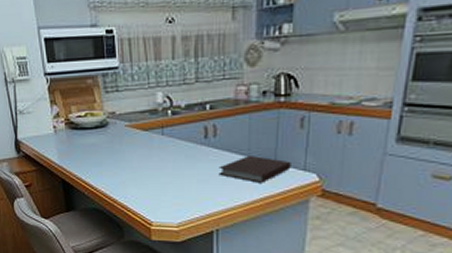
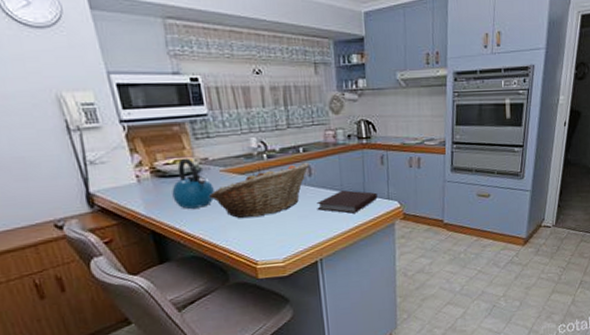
kettle: none [81,111,118,162] -> present [172,158,214,209]
fruit basket: none [114,121,216,177] -> present [209,162,310,218]

